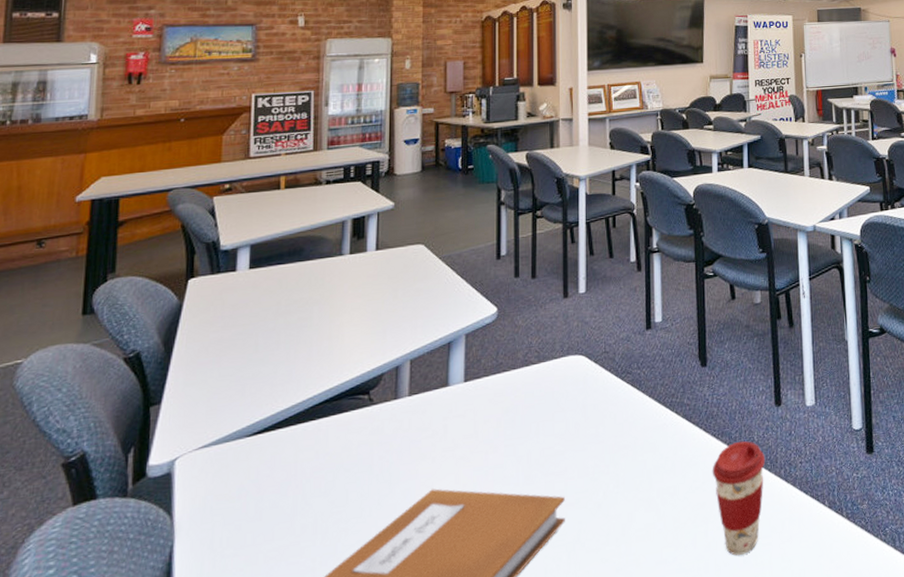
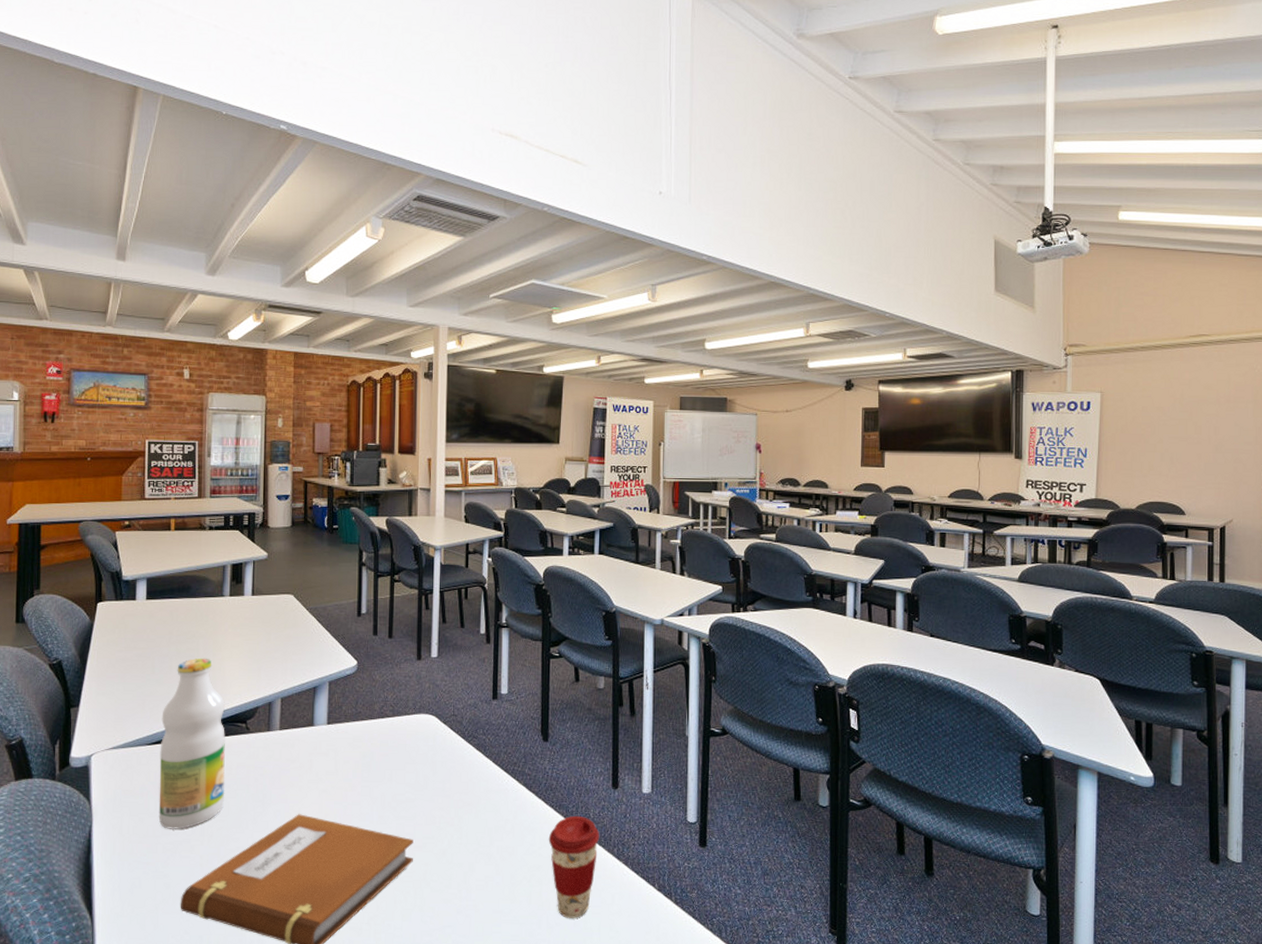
bottle: none [260,326,345,534] -> present [158,658,226,830]

